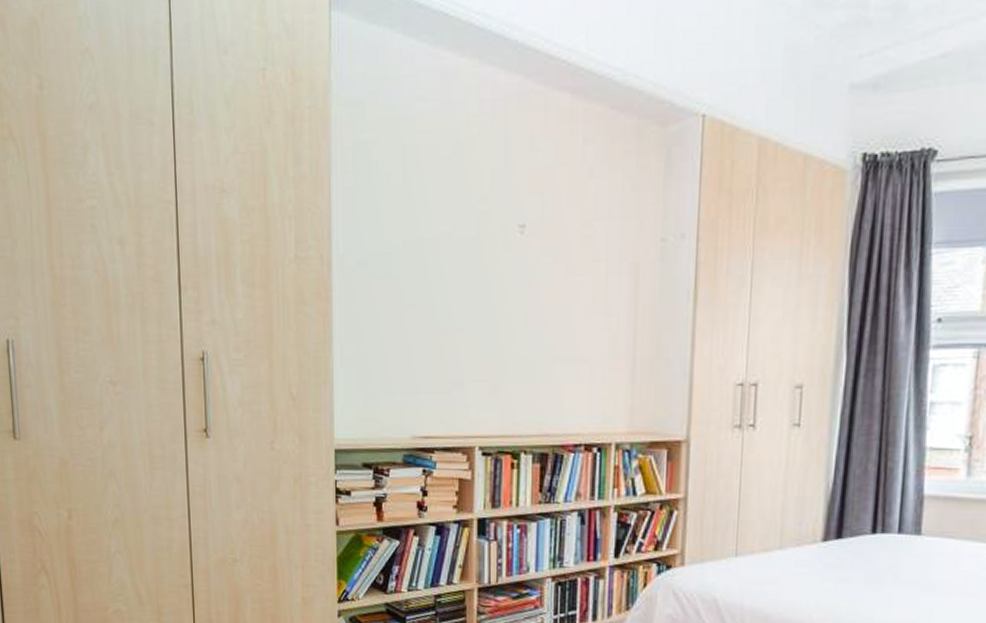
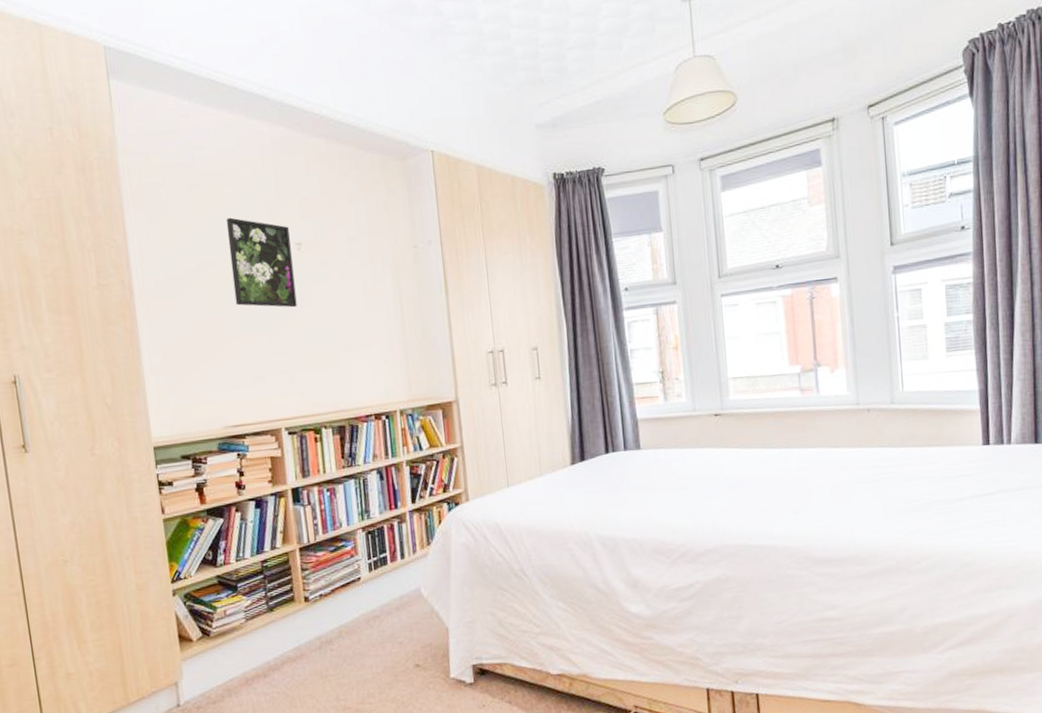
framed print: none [441,187,512,304] -> present [225,217,297,308]

